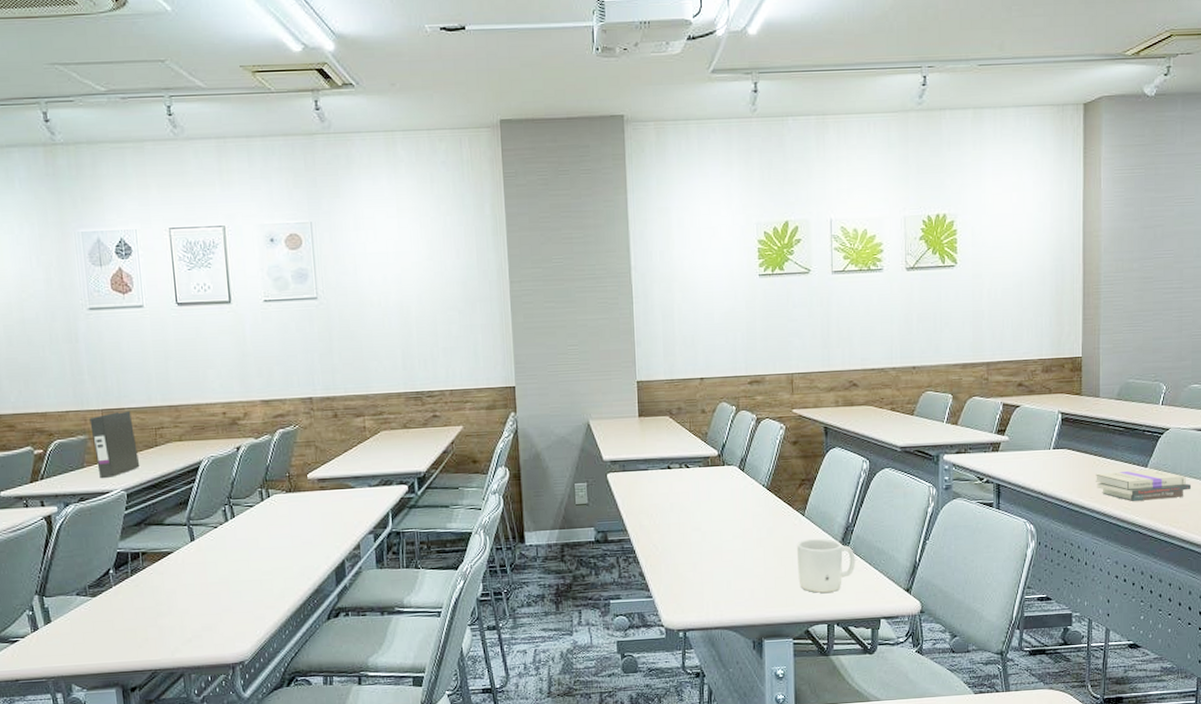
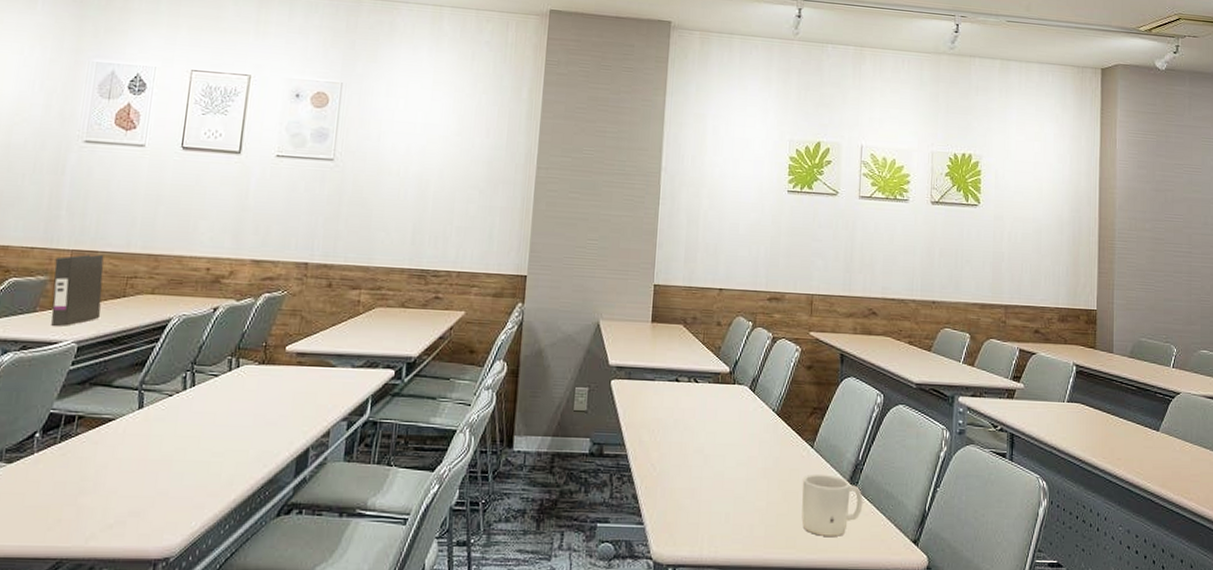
books: present [1096,469,1192,501] -> none [1109,432,1202,467]

